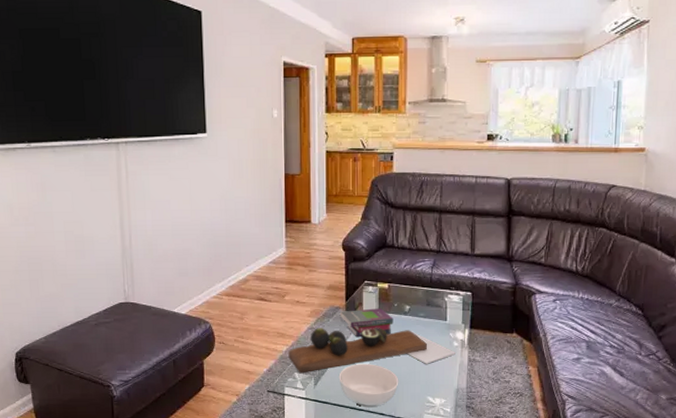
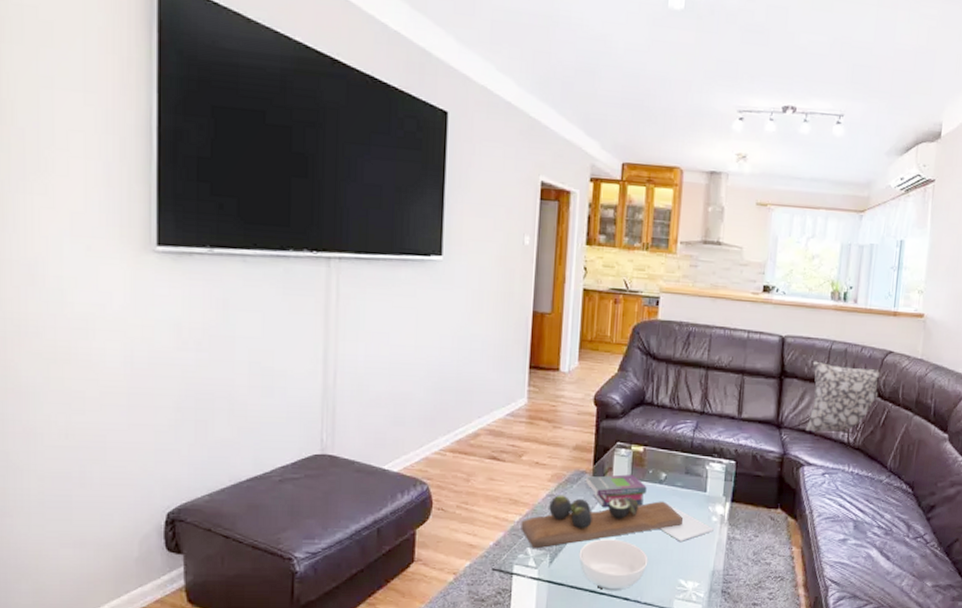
pillow: none [536,199,605,264] -> present [806,361,881,435]

